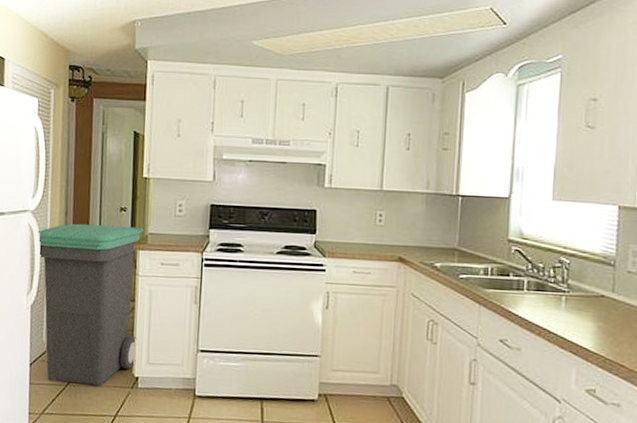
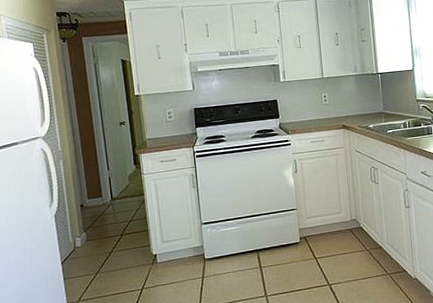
trash bin: present [38,223,144,386] -> none [51,135,153,273]

